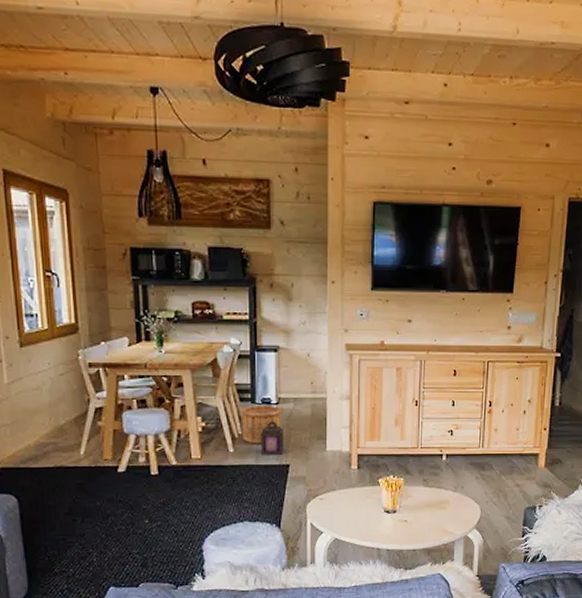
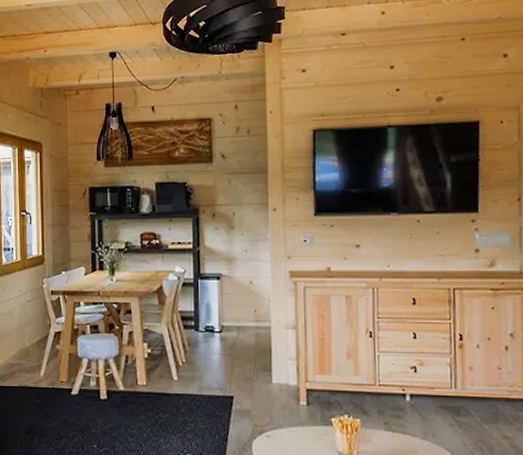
wooden bucket: present [241,404,282,444] -> none [184,332,225,373]
lantern: present [261,421,284,455] -> none [204,349,227,385]

